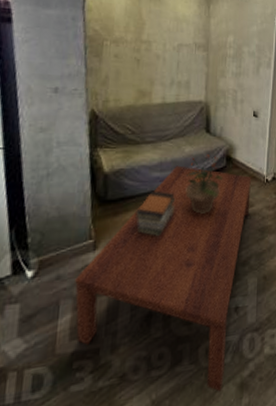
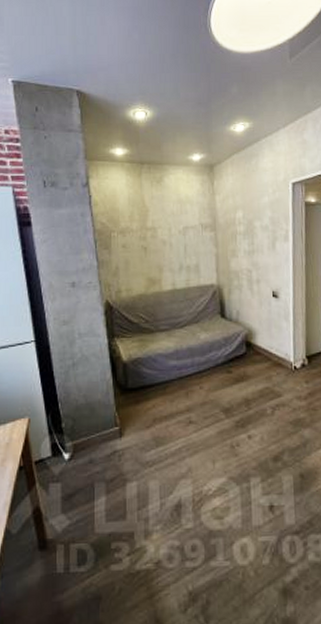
coffee table: present [75,165,251,392] -> none [106,353,278,594]
book stack: present [135,190,176,236] -> none [156,379,196,425]
potted plant: present [185,153,223,214] -> none [204,340,244,404]

